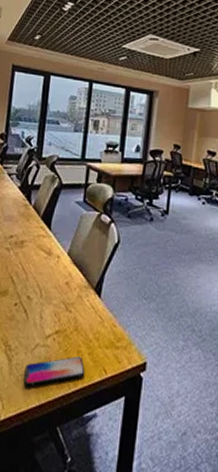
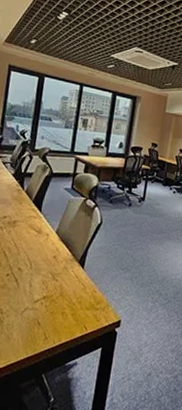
smartphone: present [23,356,85,387] -> none [13,316,69,343]

